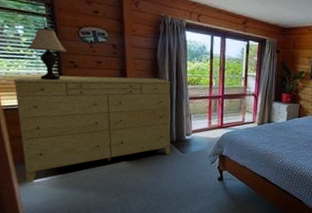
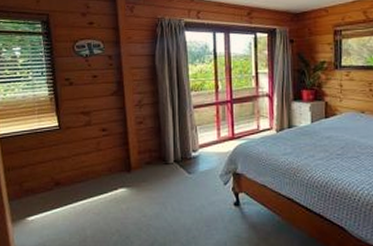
dresser: present [14,74,171,183] -> none [10,87,176,221]
lamp: present [26,26,68,81] -> none [23,45,63,102]

